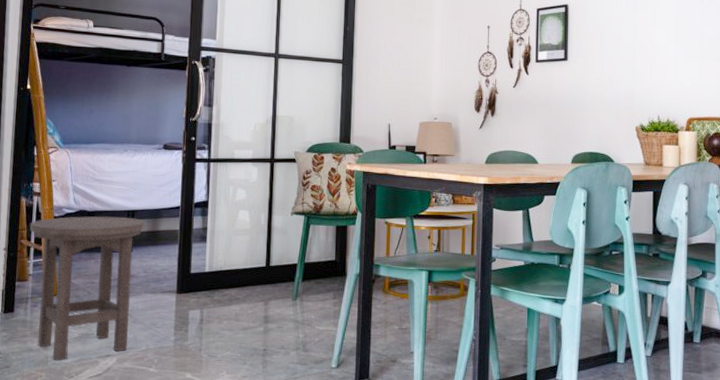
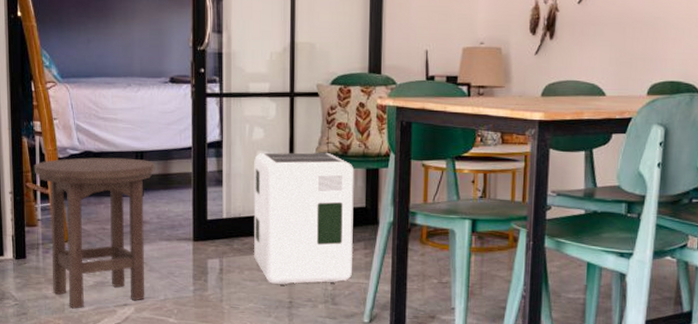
air purifier: none [232,211,326,334] -> present [253,152,354,285]

